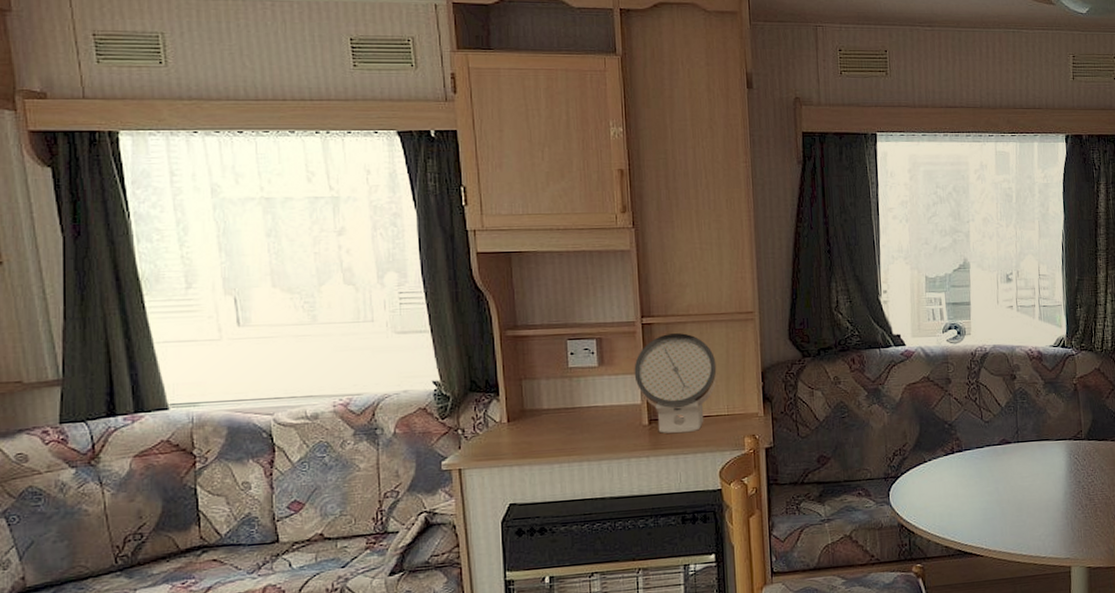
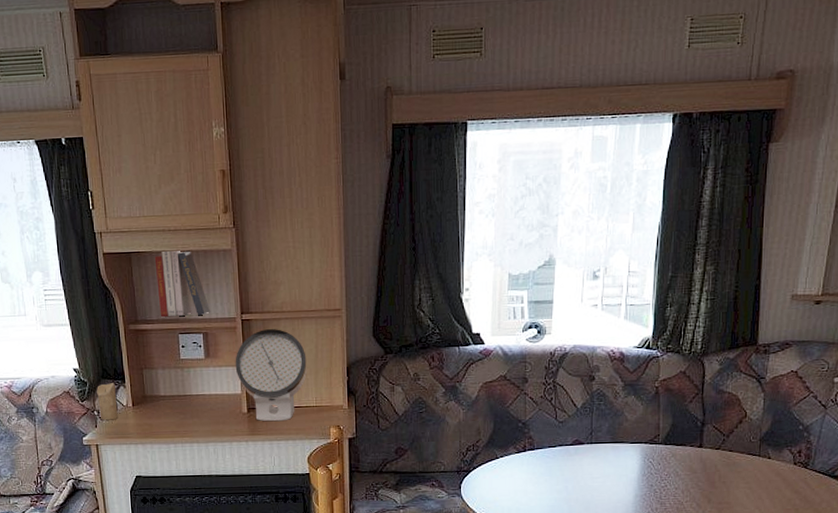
candle: none [462,396,489,440] -> present [96,383,118,420]
books: none [539,251,605,322] -> present [154,251,210,318]

